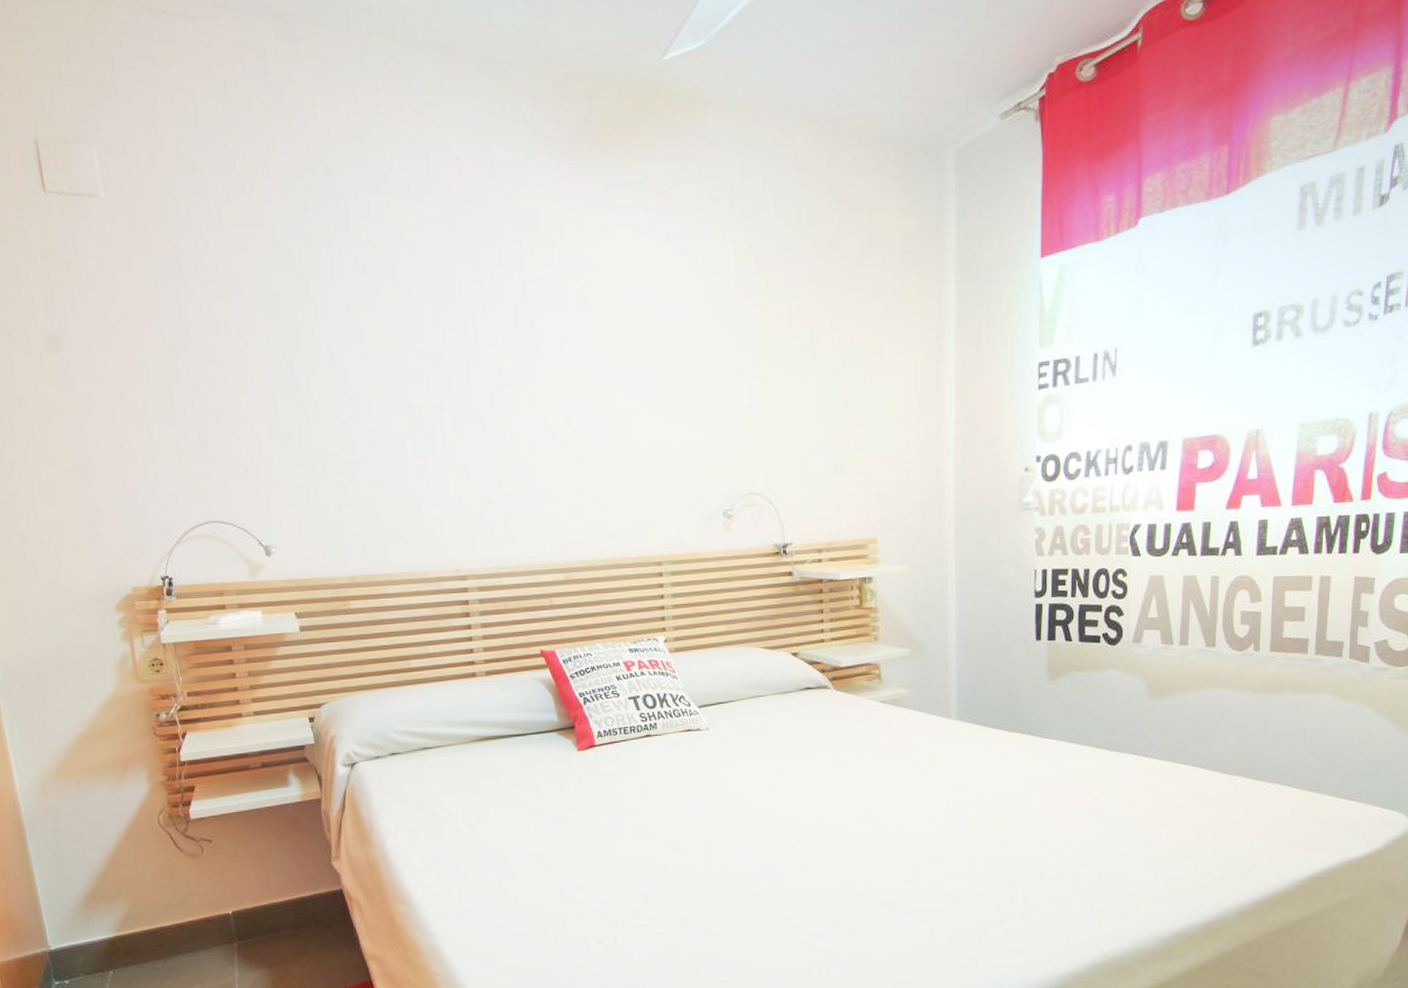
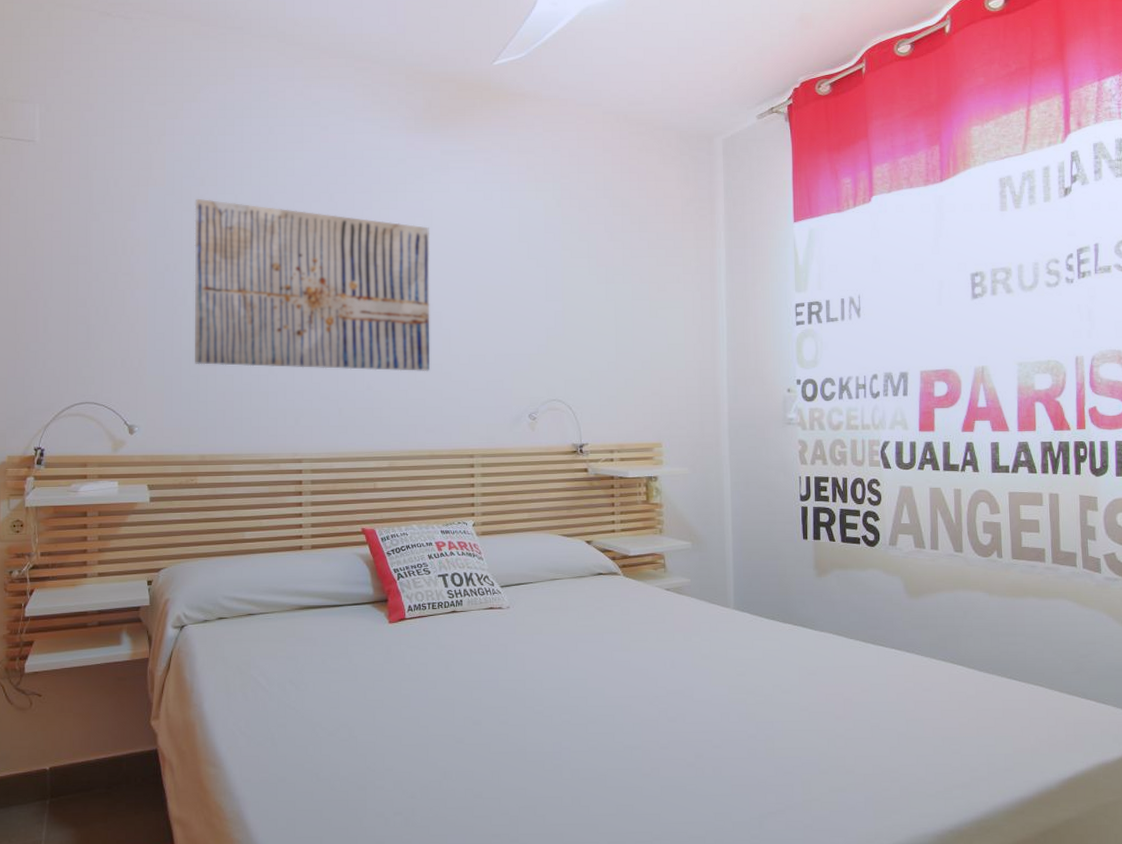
wall art: none [306,262,606,471] -> present [194,199,431,372]

